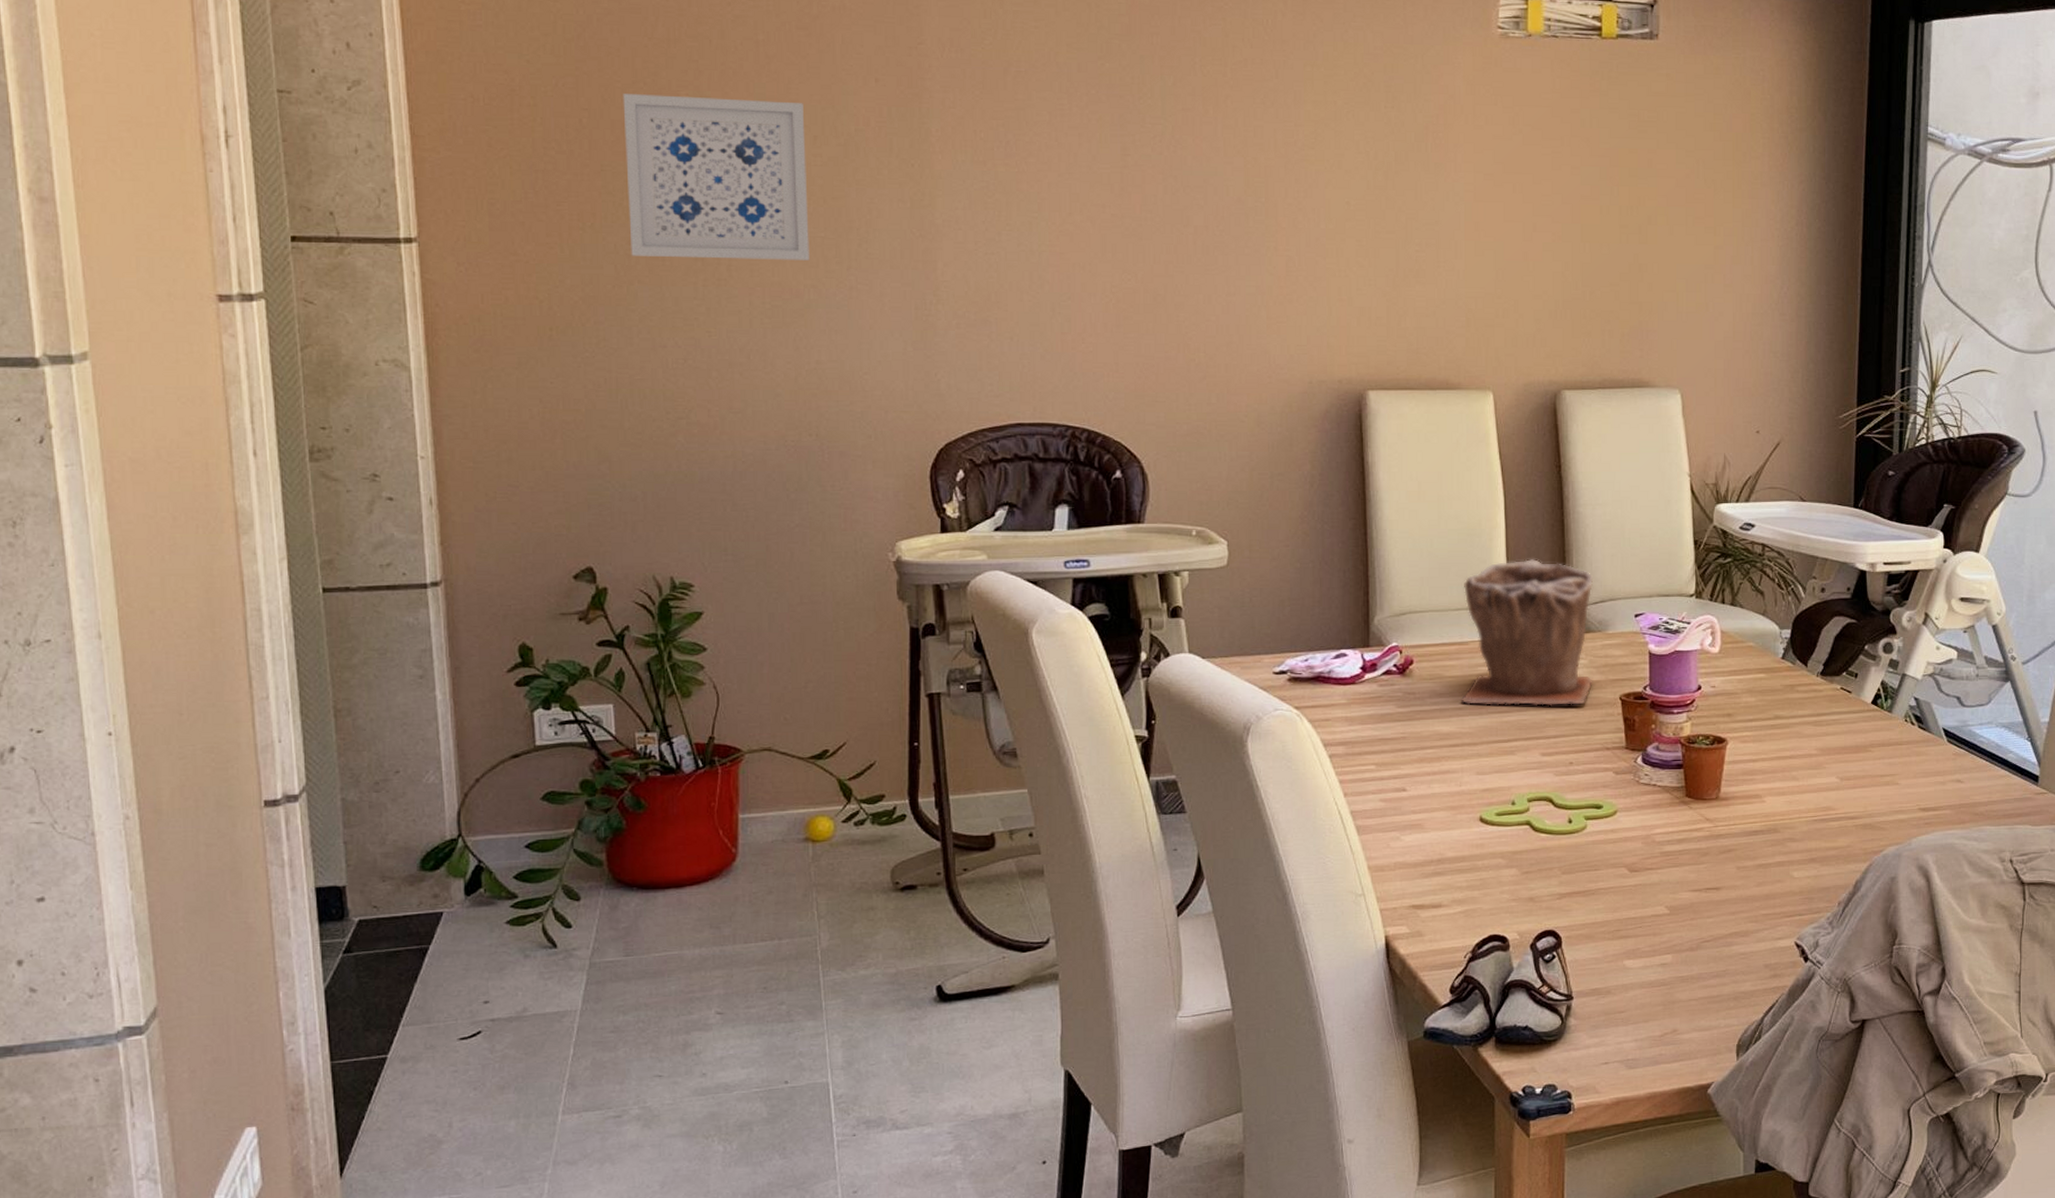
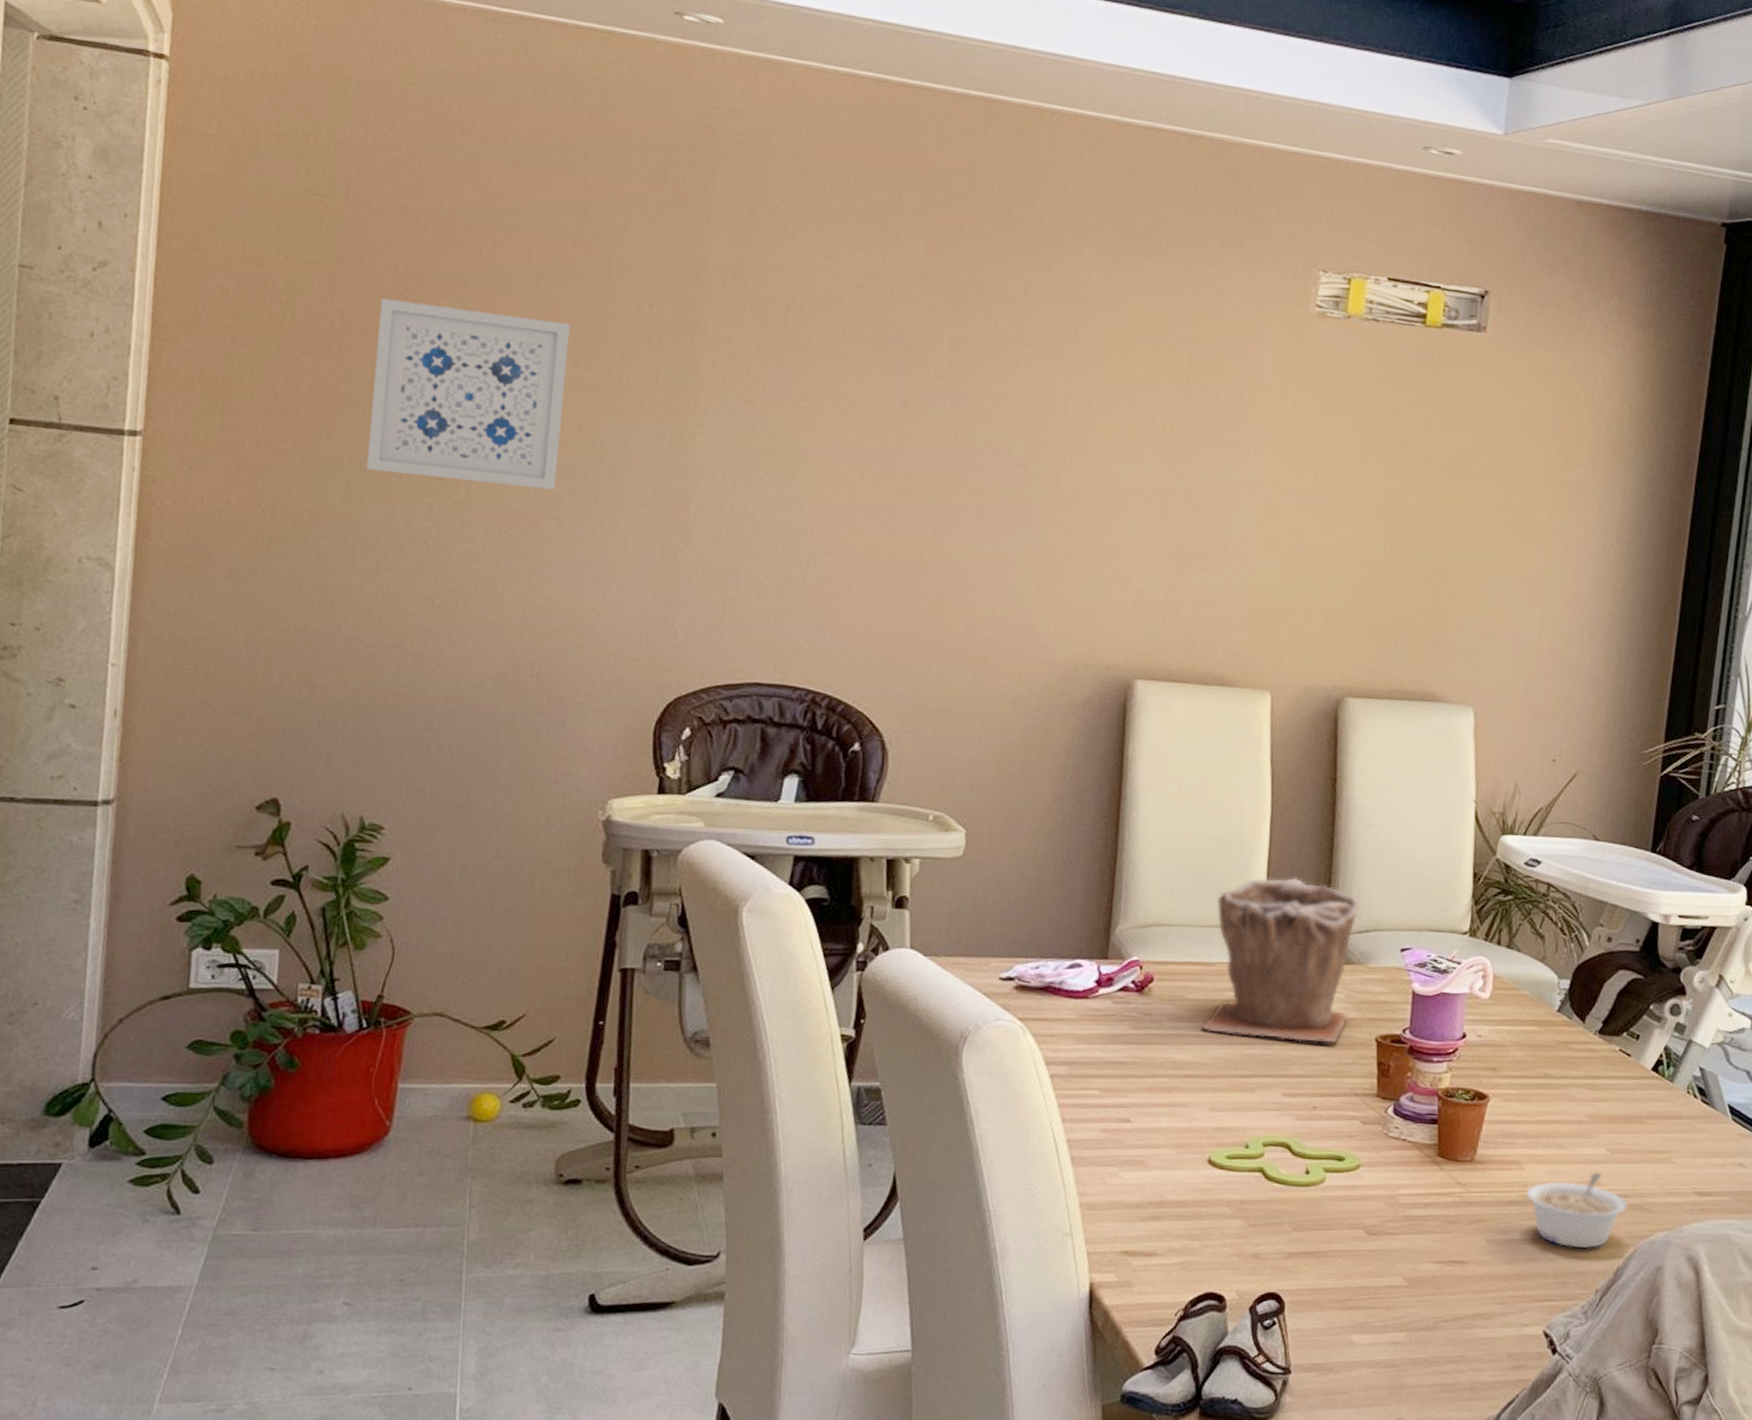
legume: none [1769,798,1860,868] -> present [1526,1172,1628,1249]

